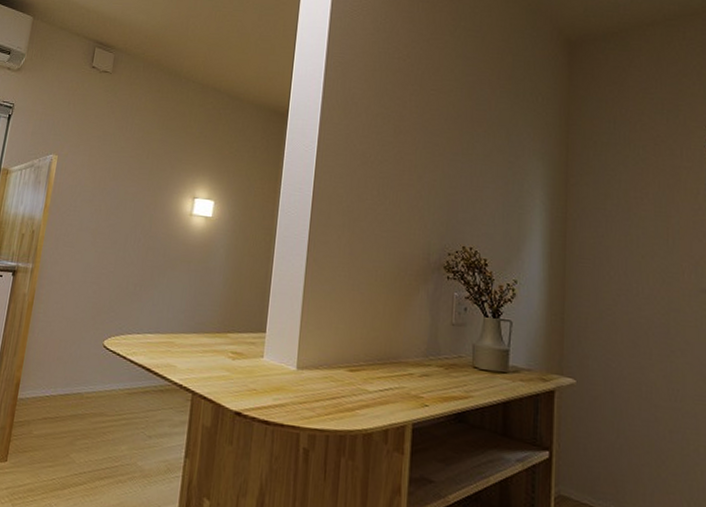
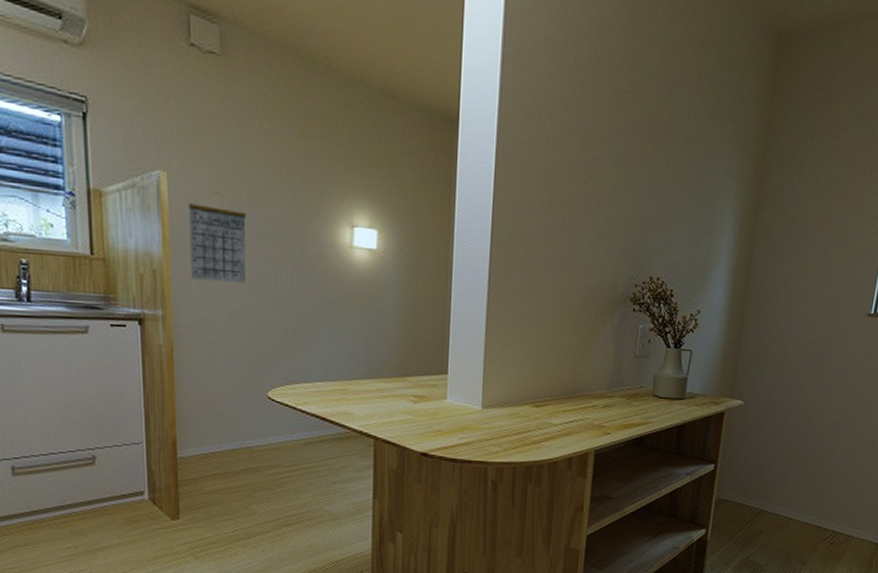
calendar: none [60,170,111,243] -> present [189,192,246,283]

